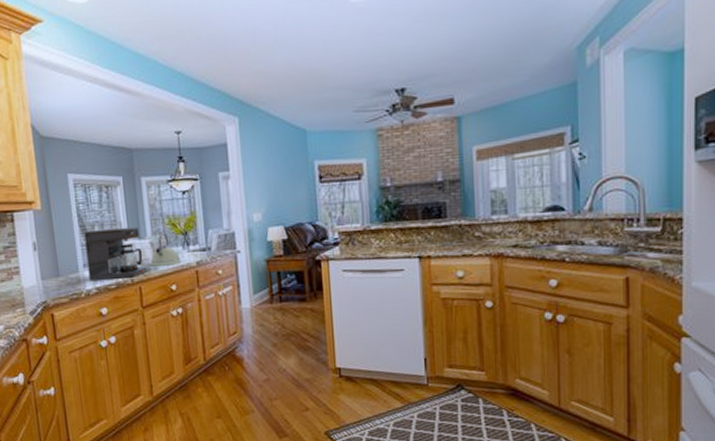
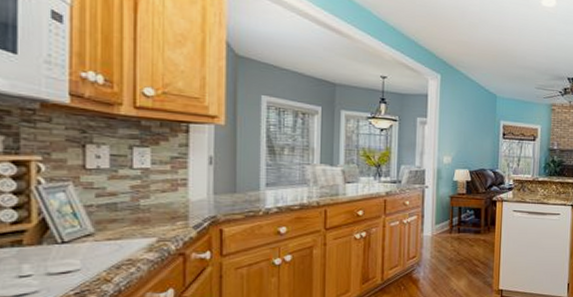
coffee maker: present [84,226,147,282] -> none [271,152,335,202]
kettle: present [150,230,181,268] -> none [340,160,371,194]

